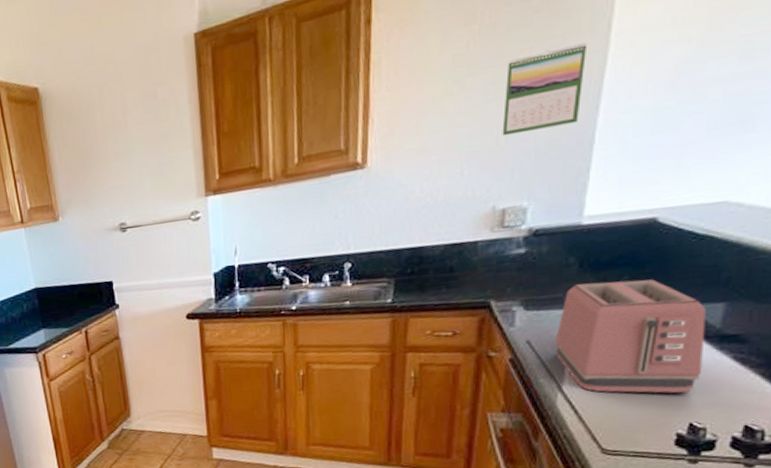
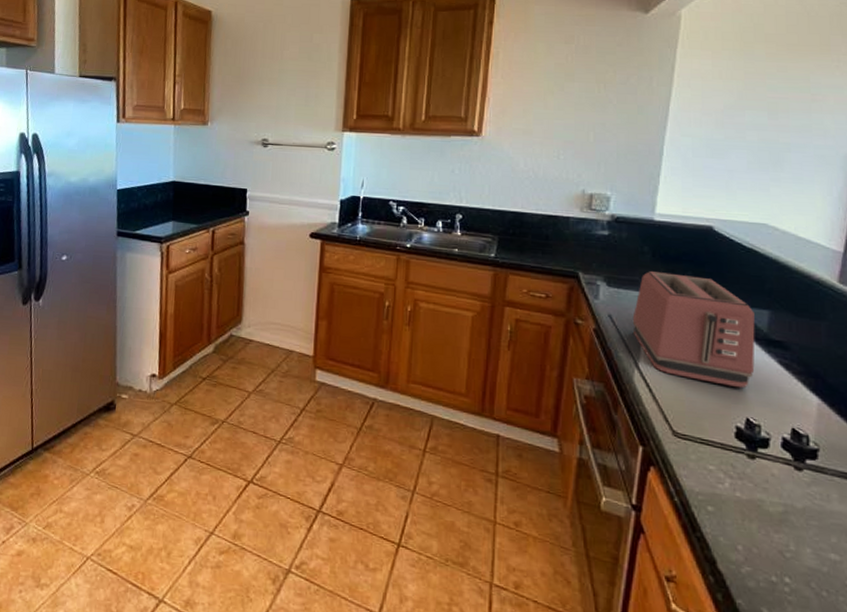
calendar: present [502,43,588,136] -> none [591,75,657,136]

